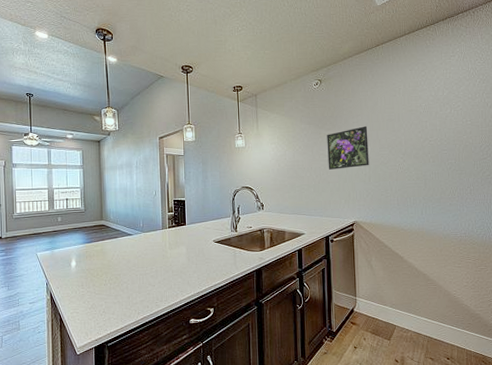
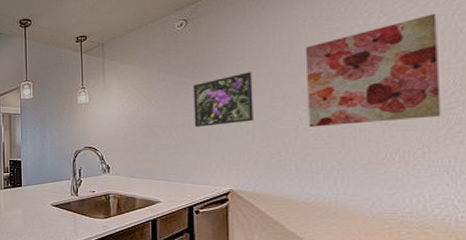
wall art: none [401,92,479,171] -> present [305,13,441,128]

